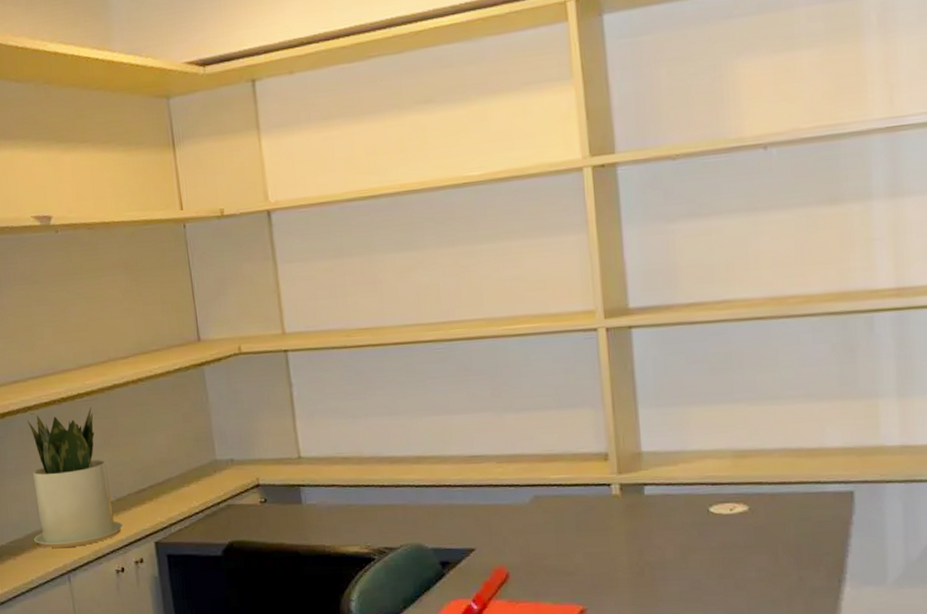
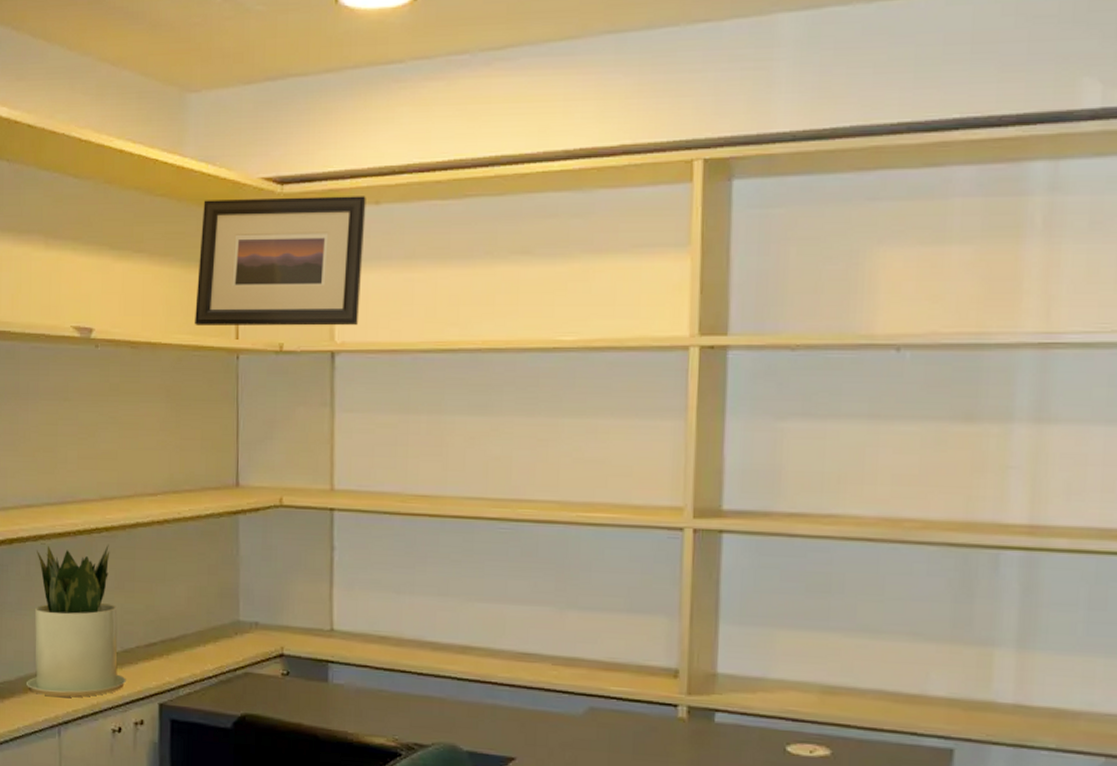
picture frame: none [135,68,289,203] -> present [195,196,366,327]

